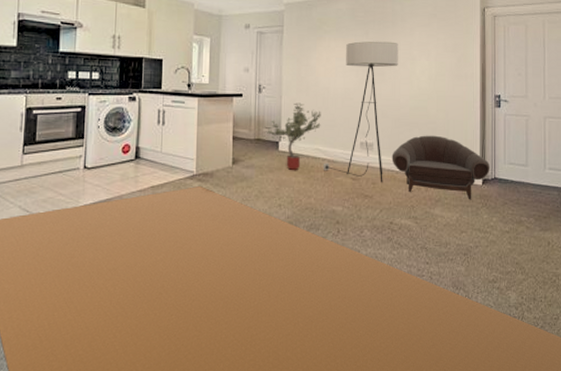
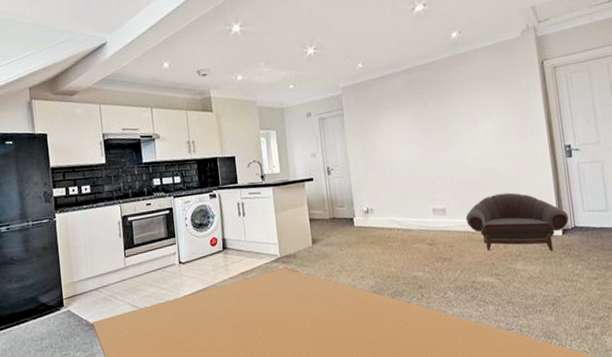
potted tree: present [267,102,321,171] -> none [341,179,392,244]
floor lamp: present [323,41,398,183] -> none [398,108,461,245]

